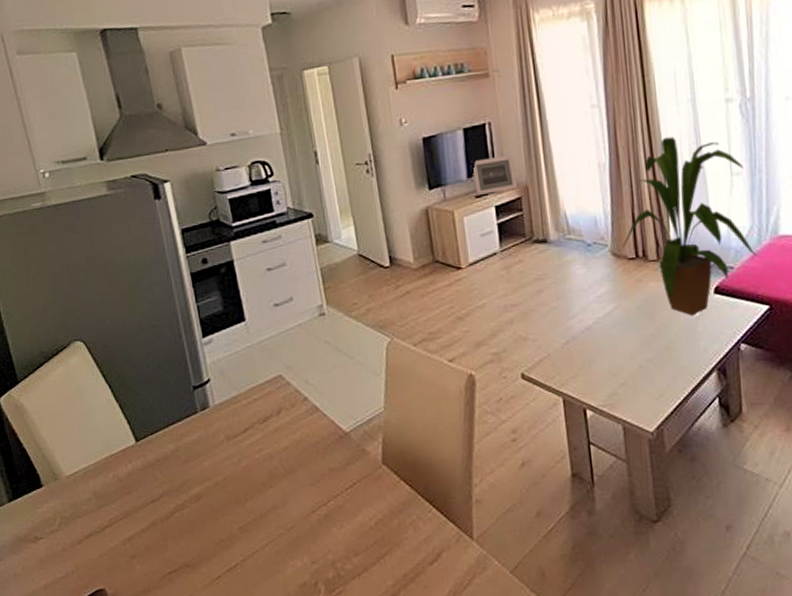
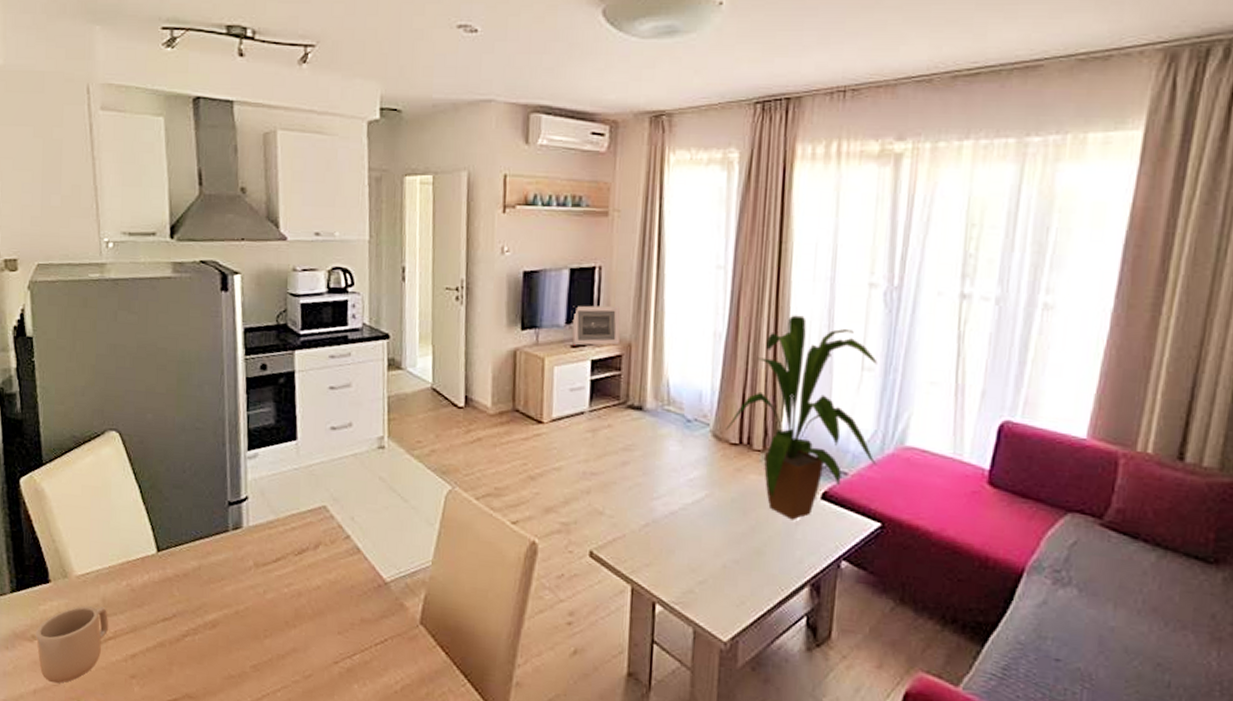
mug: none [37,500,104,576] -> present [35,606,109,684]

